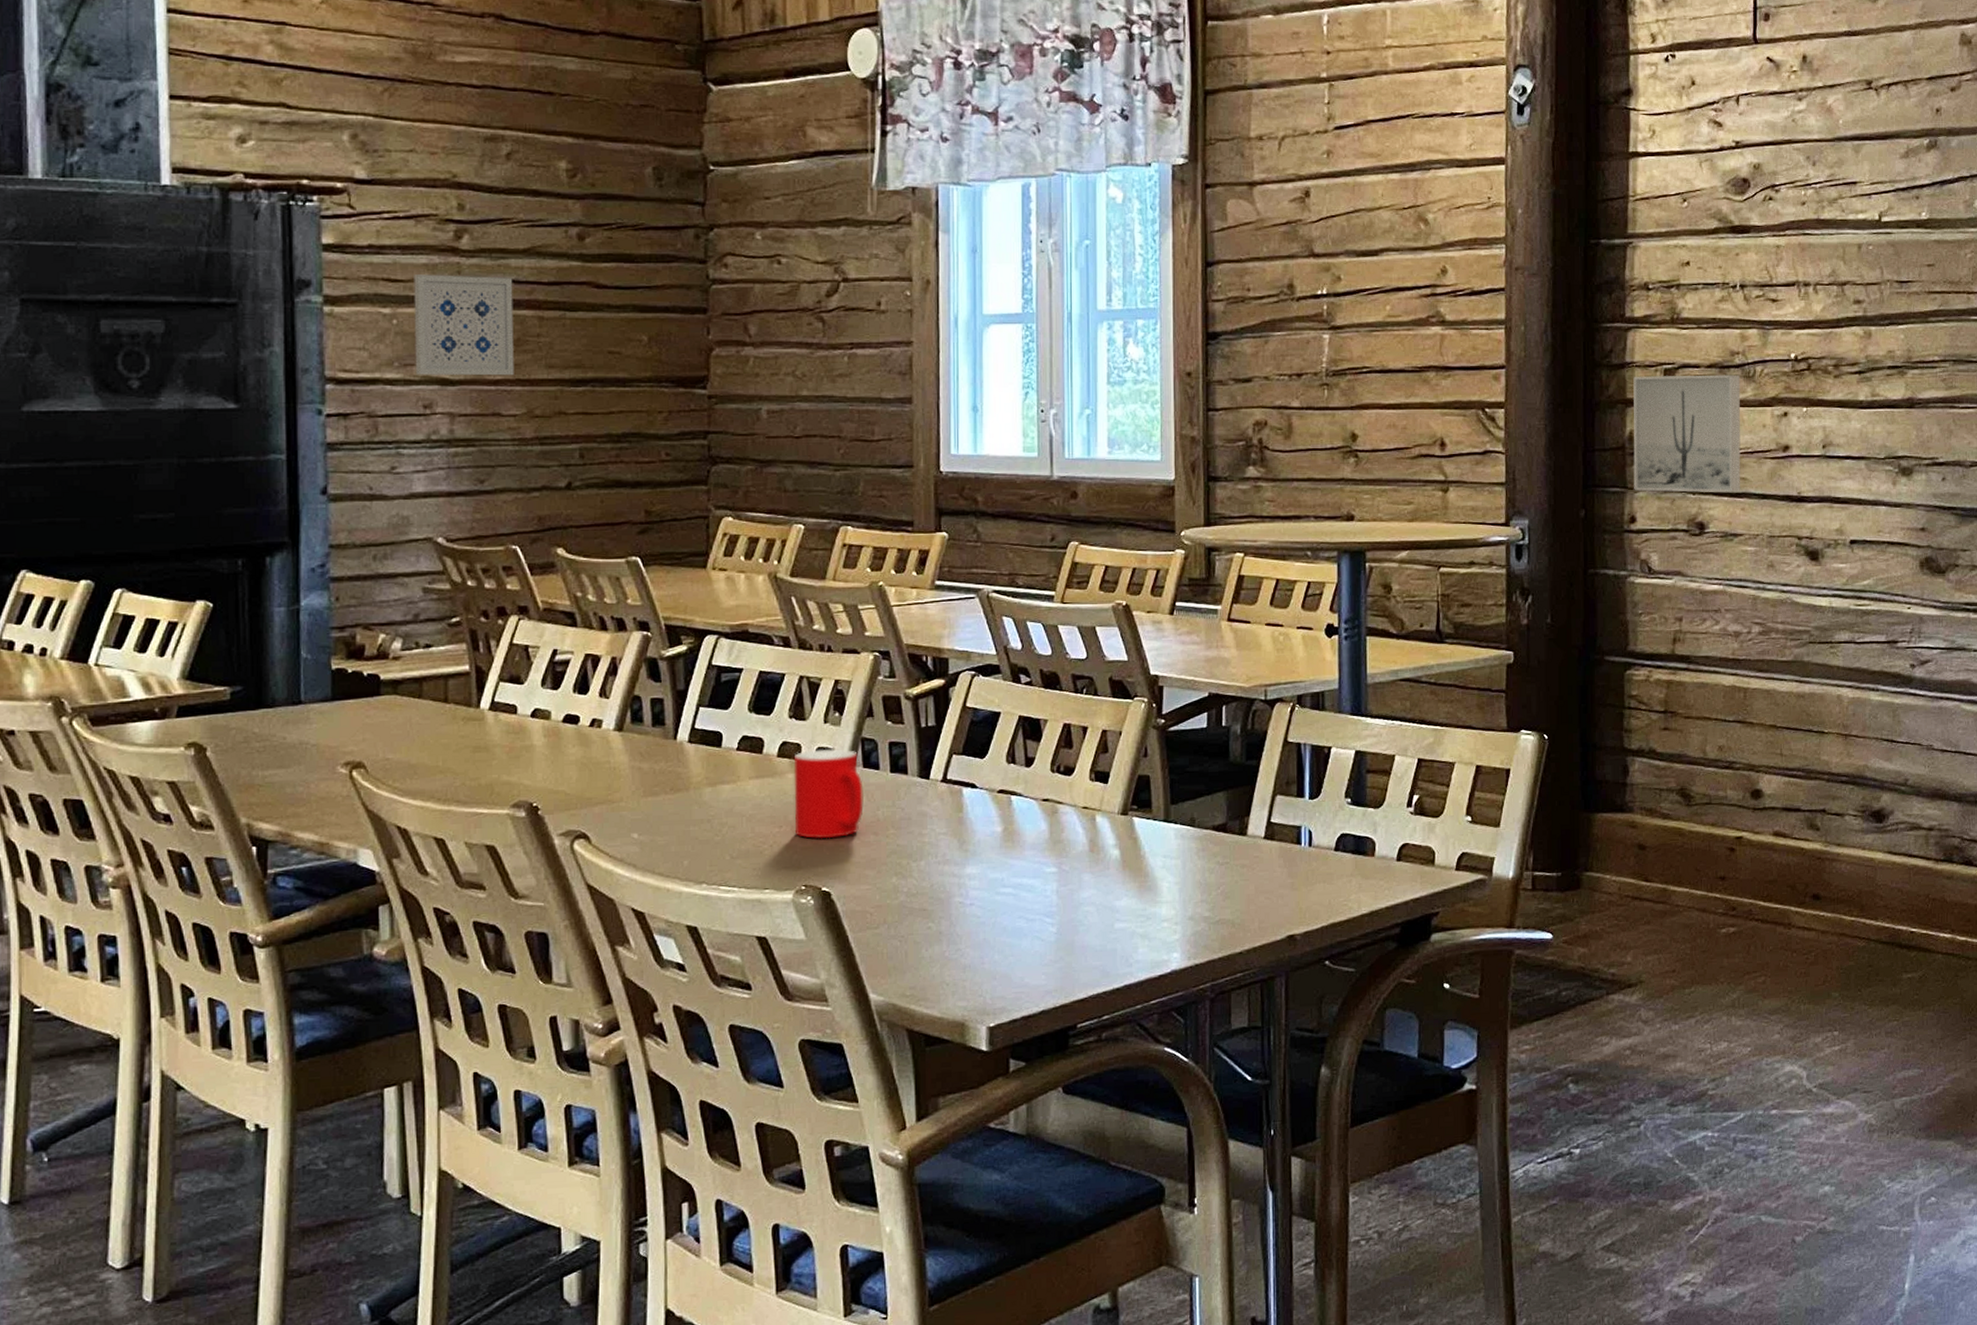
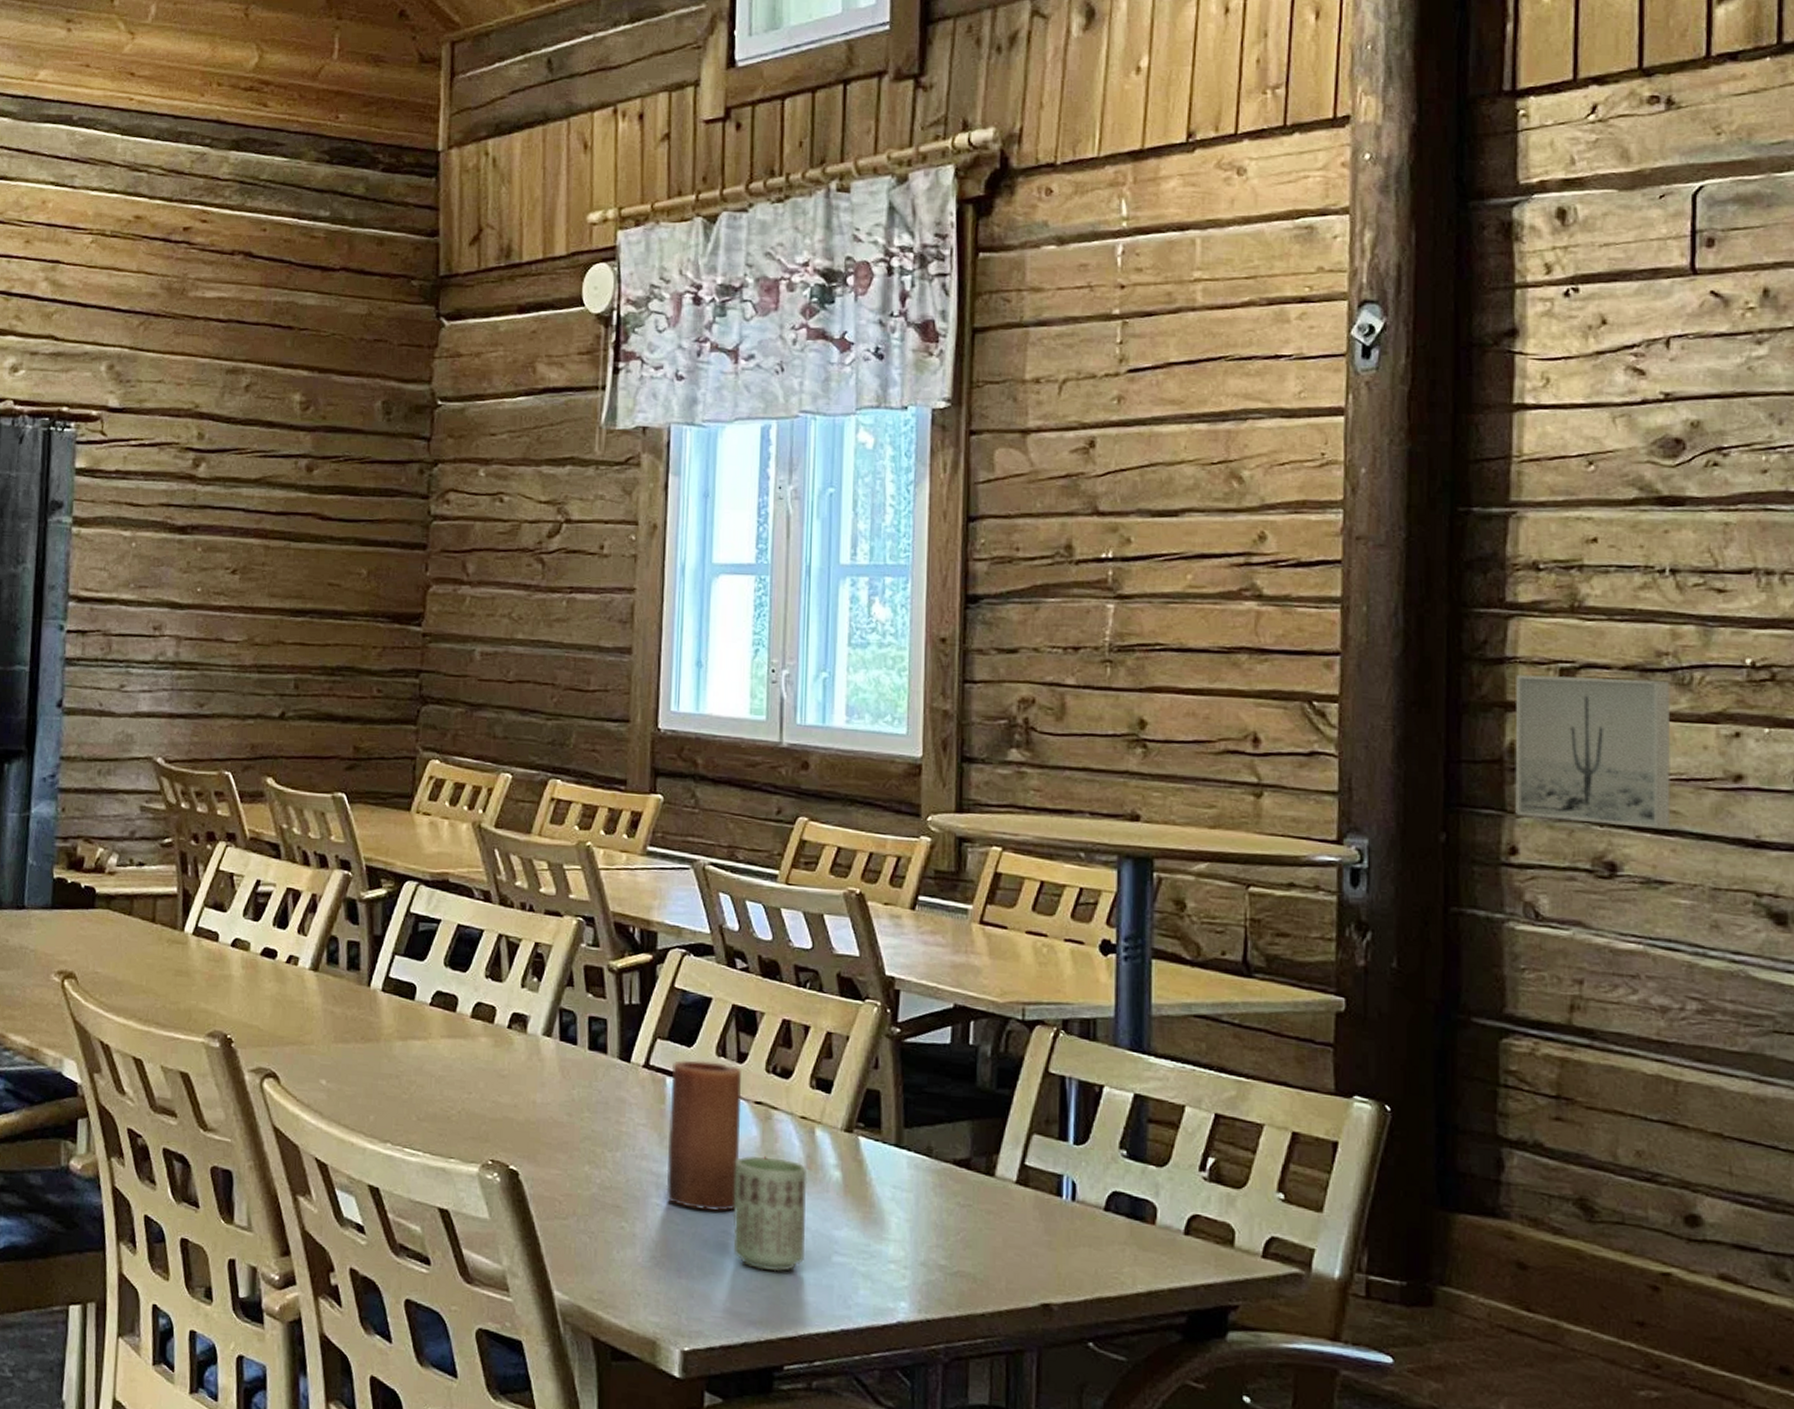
wall art: present [414,274,514,376] -> none [149,500,243,603]
cup: present [793,749,864,839] -> none [484,1015,559,1113]
candle: none [967,769,1031,902] -> present [665,1060,742,1212]
cup: none [1027,846,1091,946] -> present [732,1156,808,1272]

